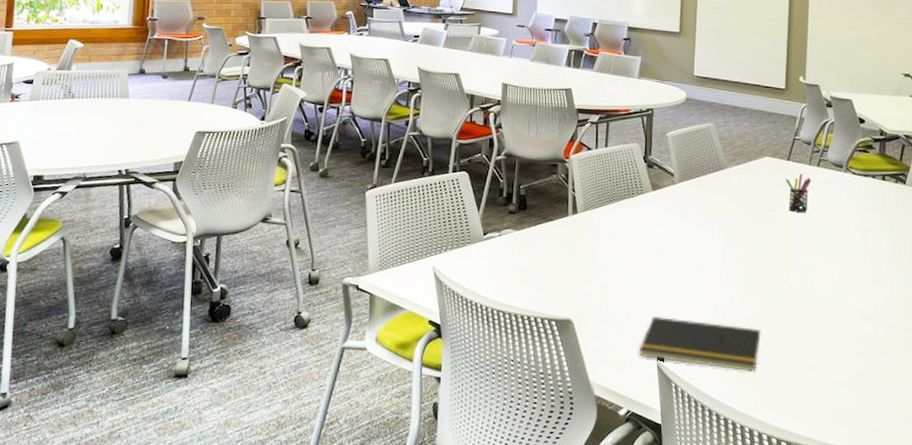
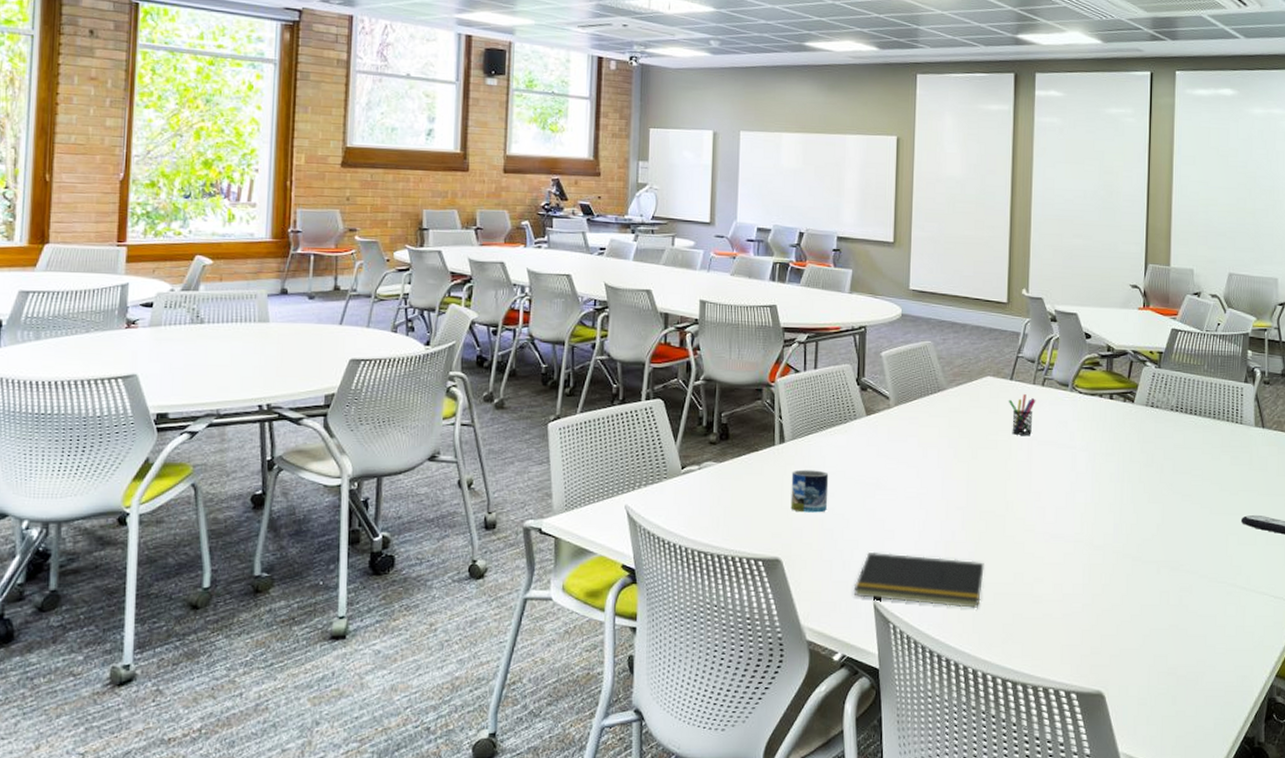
mug: none [582,239,617,279] -> present [790,469,829,513]

